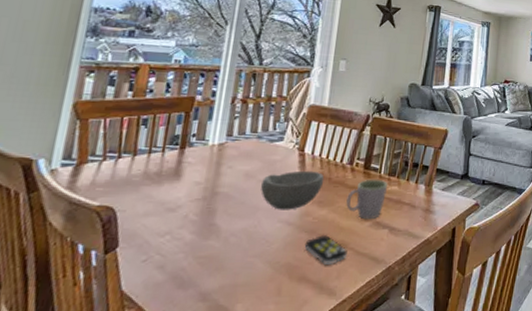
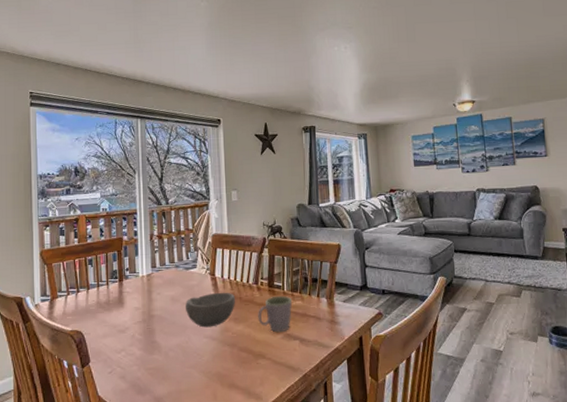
remote control: present [304,234,347,265] -> none [229,346,266,373]

